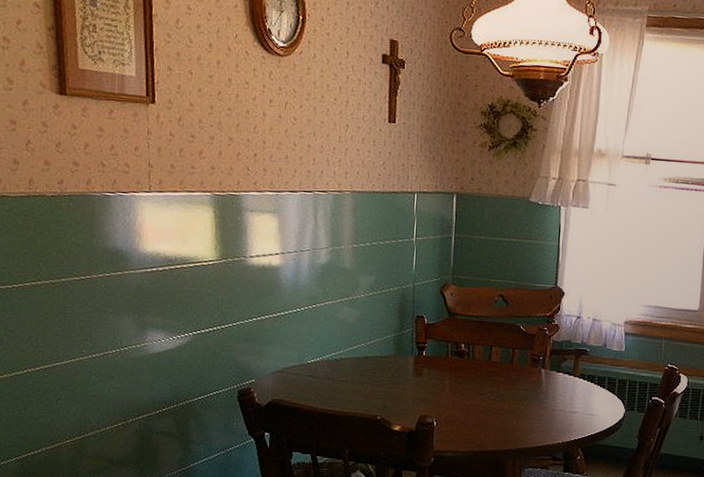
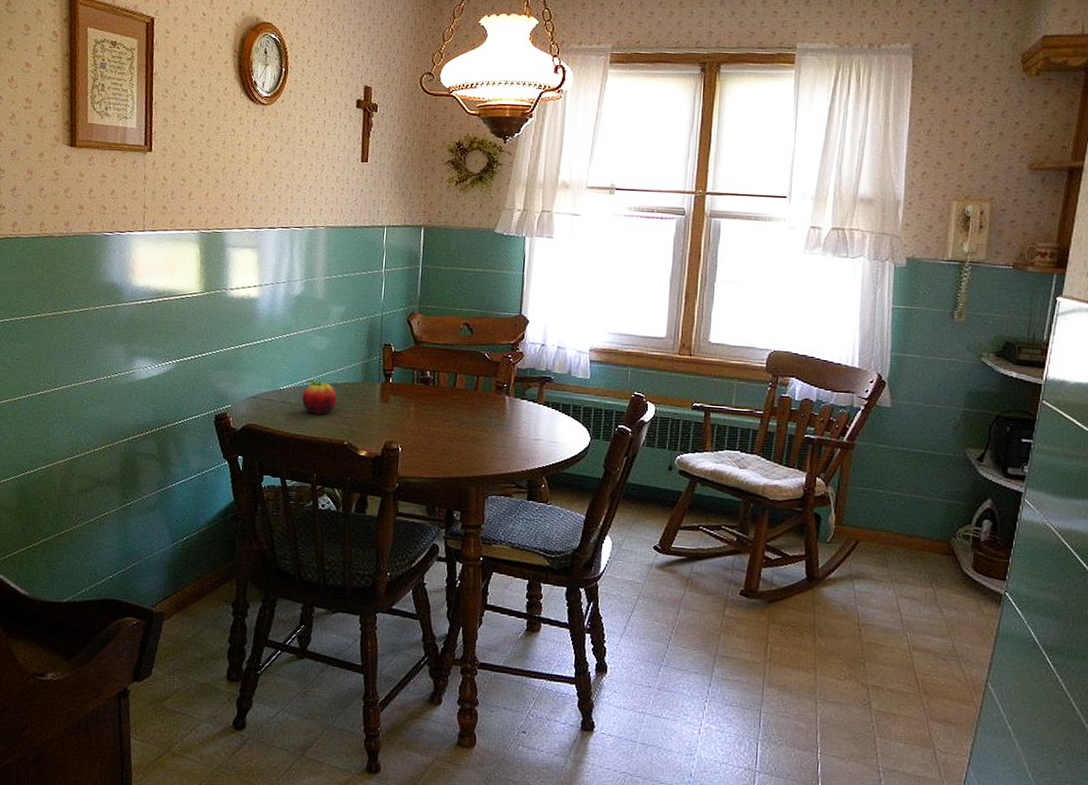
fruit: none [331,353,369,389] -> present [302,380,337,415]

